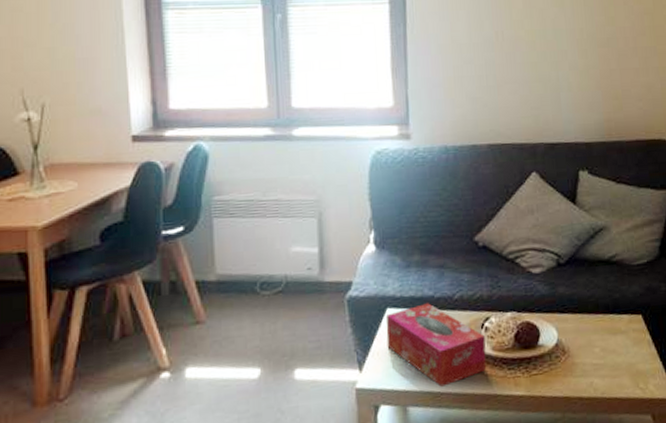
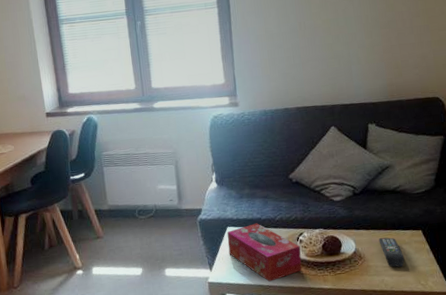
remote control: none [587,324,620,365] -> present [378,237,405,267]

